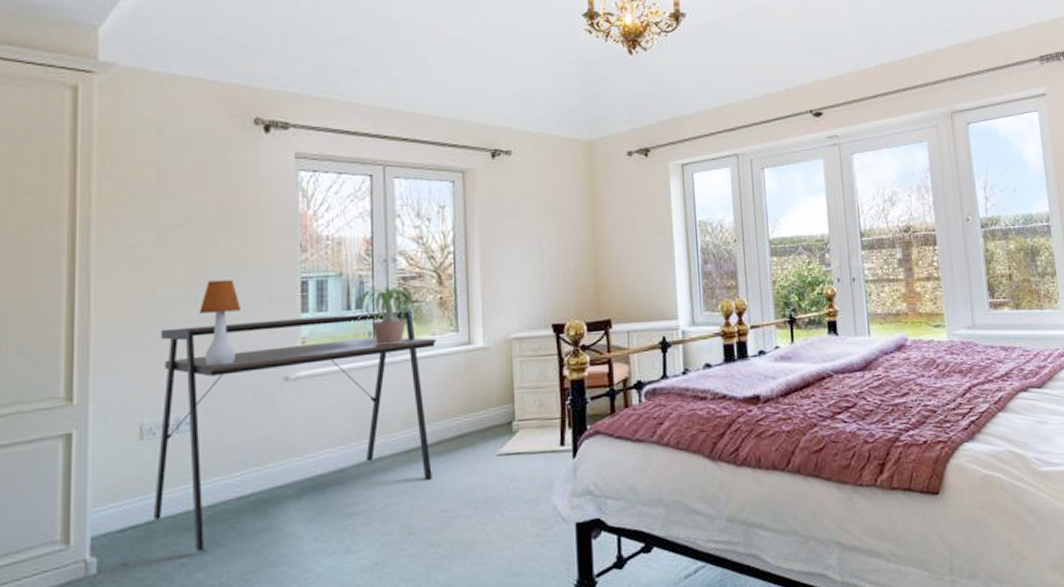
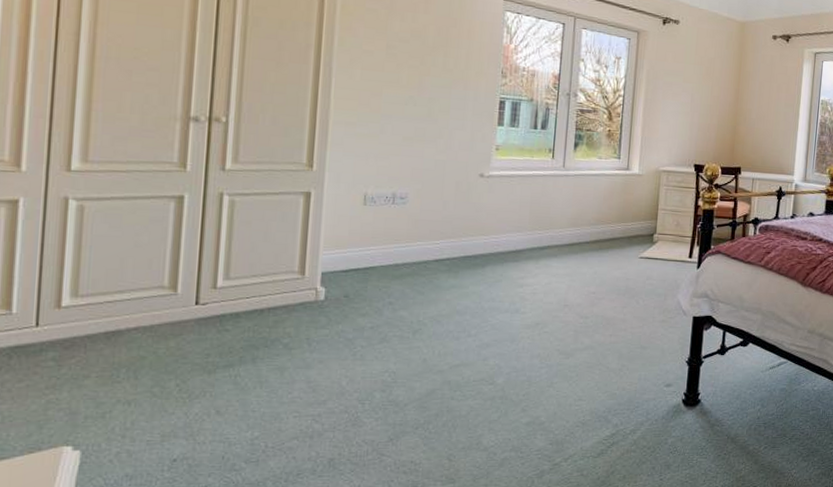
desk: present [152,311,437,552] -> none [369,122,602,296]
table lamp: present [200,279,240,367] -> none [417,89,450,158]
potted plant: present [356,286,417,346] -> none [541,114,589,162]

